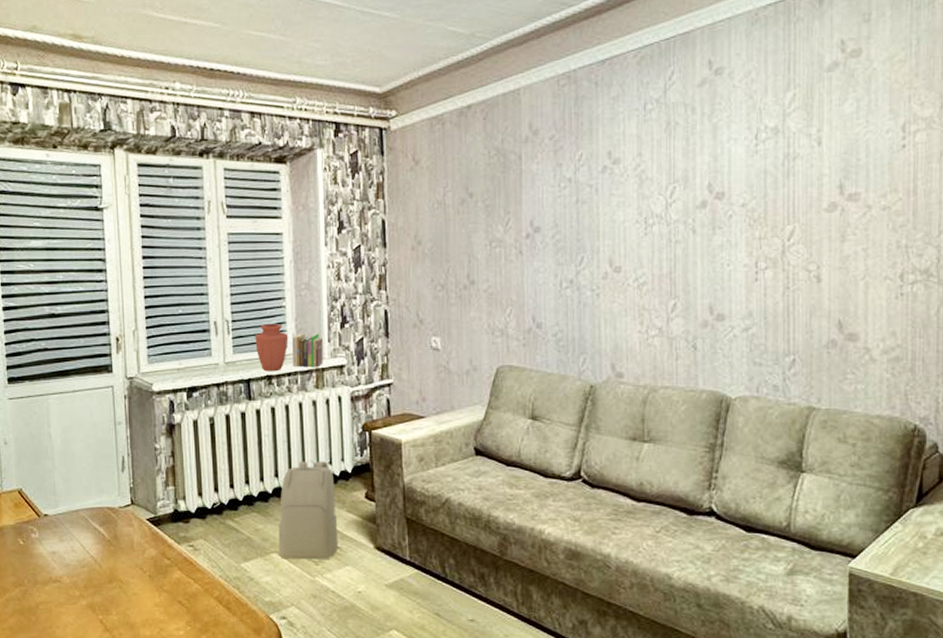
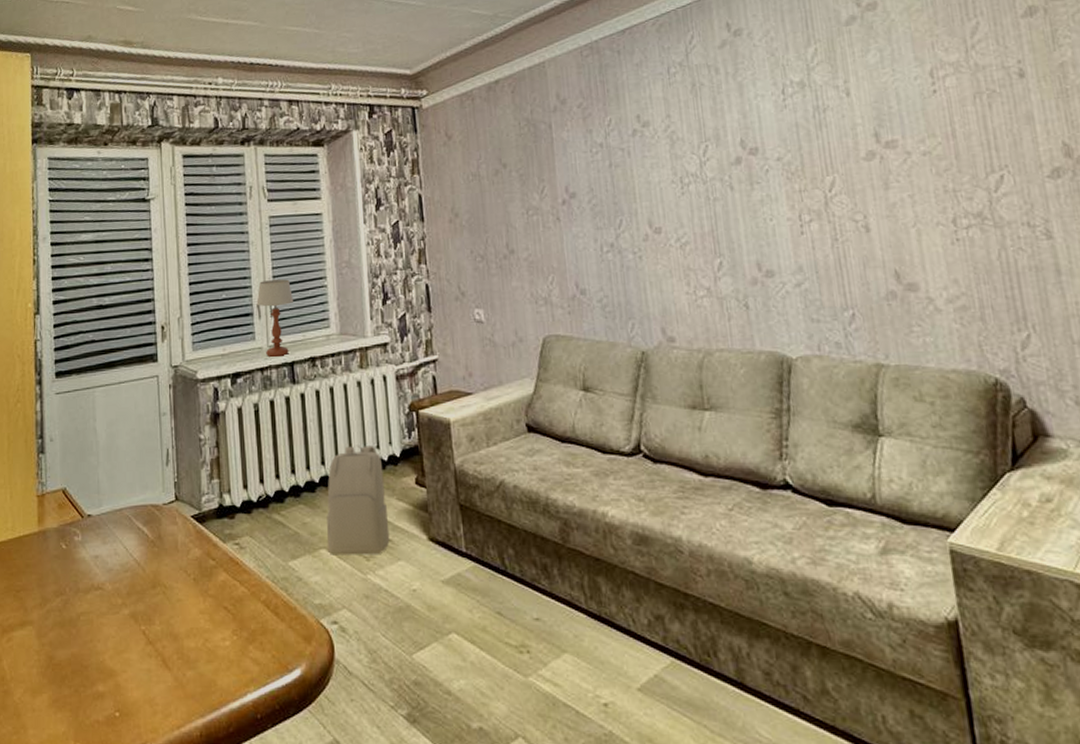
table lamp: none [213,298,252,374] -> present [256,279,294,358]
vase: present [255,324,289,372] -> none [297,304,331,353]
books: present [291,333,323,368] -> none [334,311,366,348]

